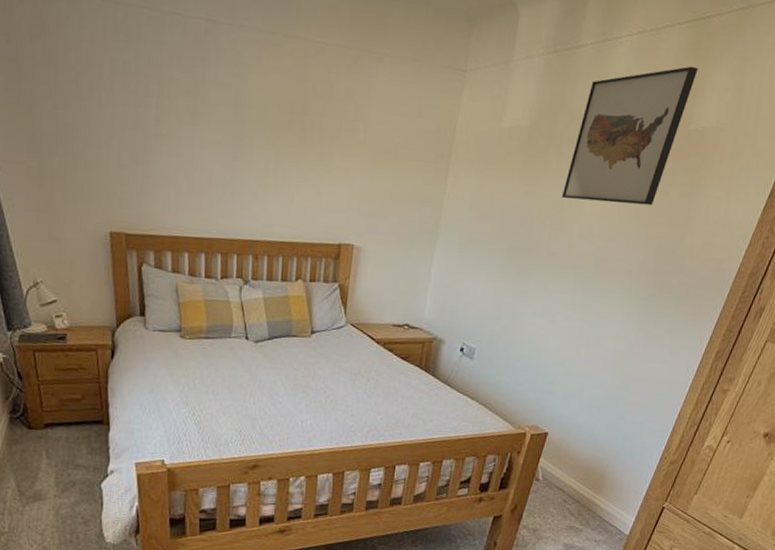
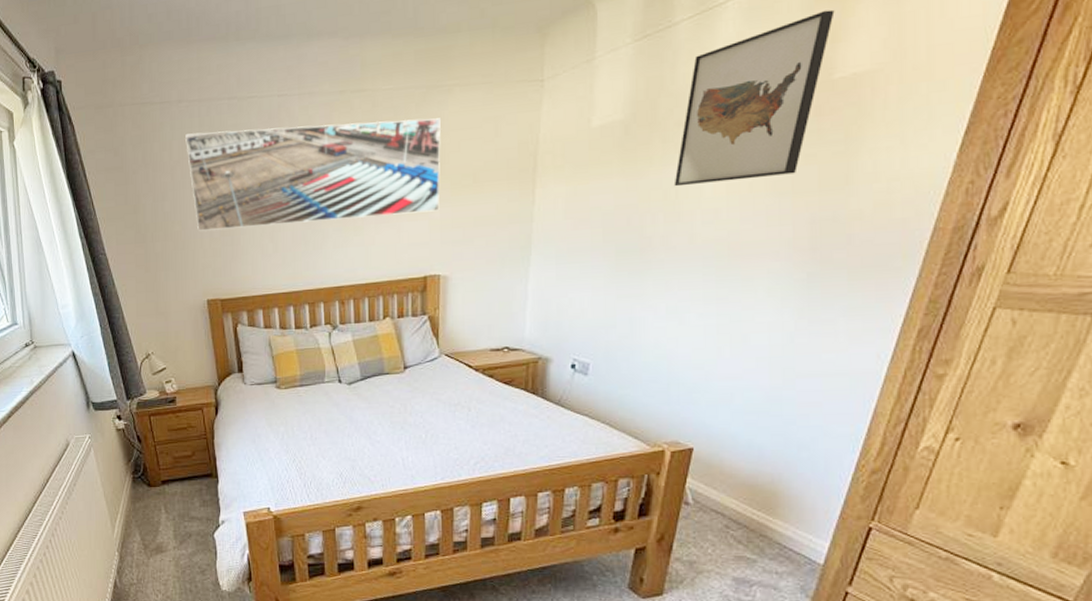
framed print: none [96,38,369,180] -> present [185,118,441,231]

